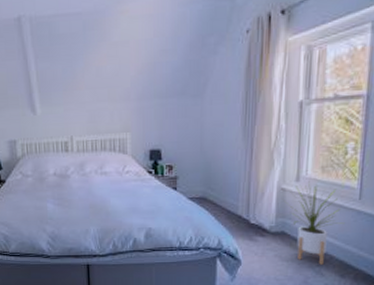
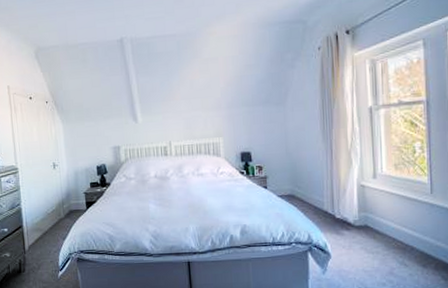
house plant: present [289,181,345,265] -> none [369,178,421,256]

